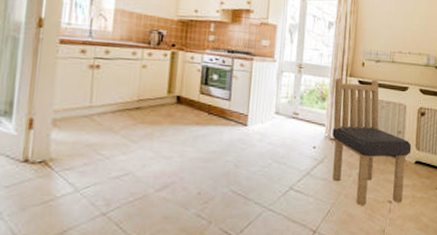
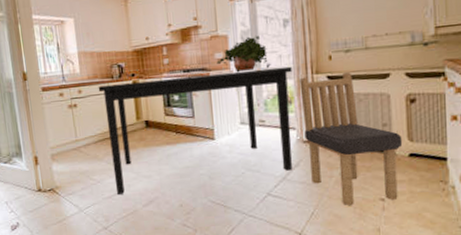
dining table: none [127,50,330,175] -> present [98,66,292,194]
potted plant: none [262,30,312,64] -> present [216,35,271,73]

